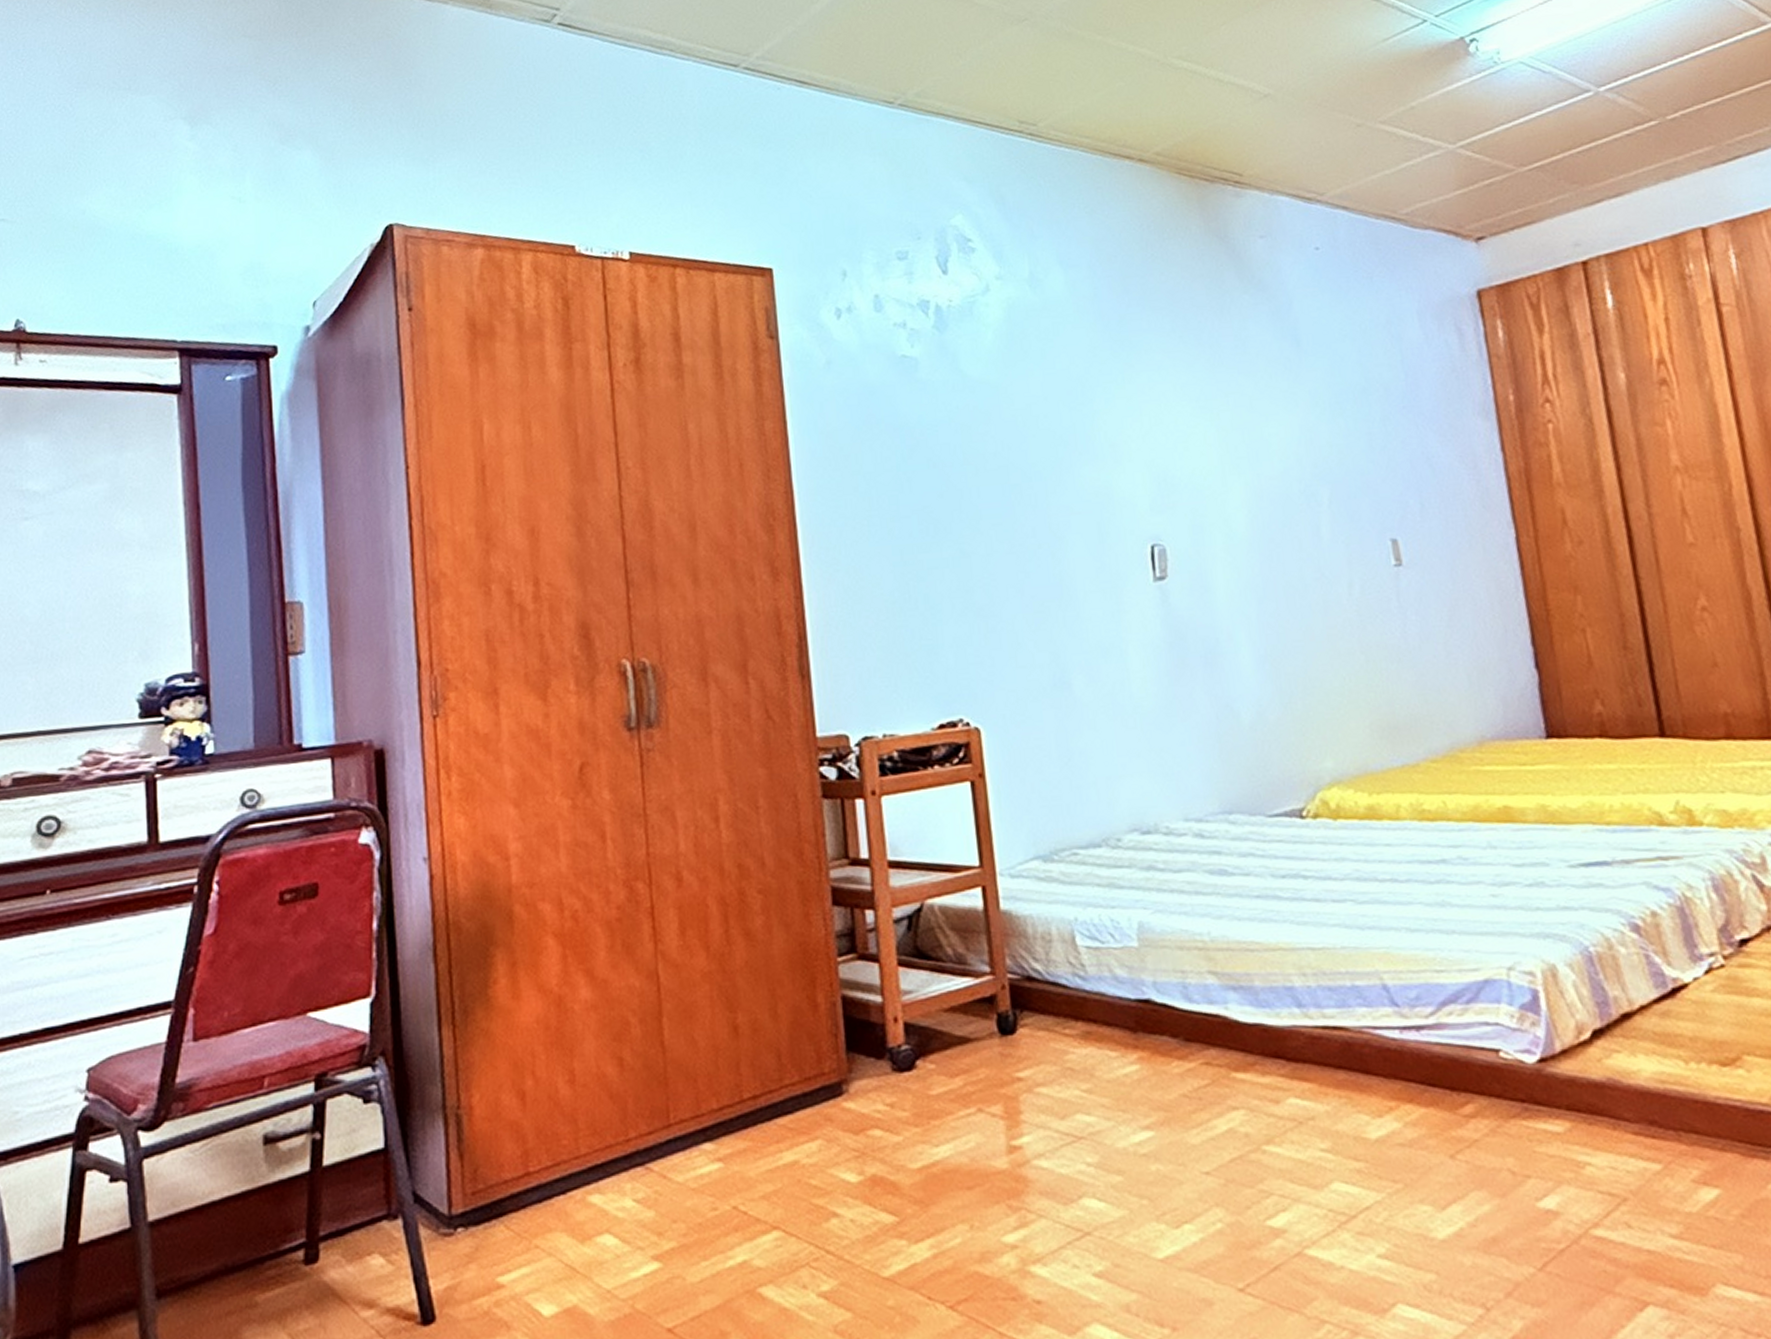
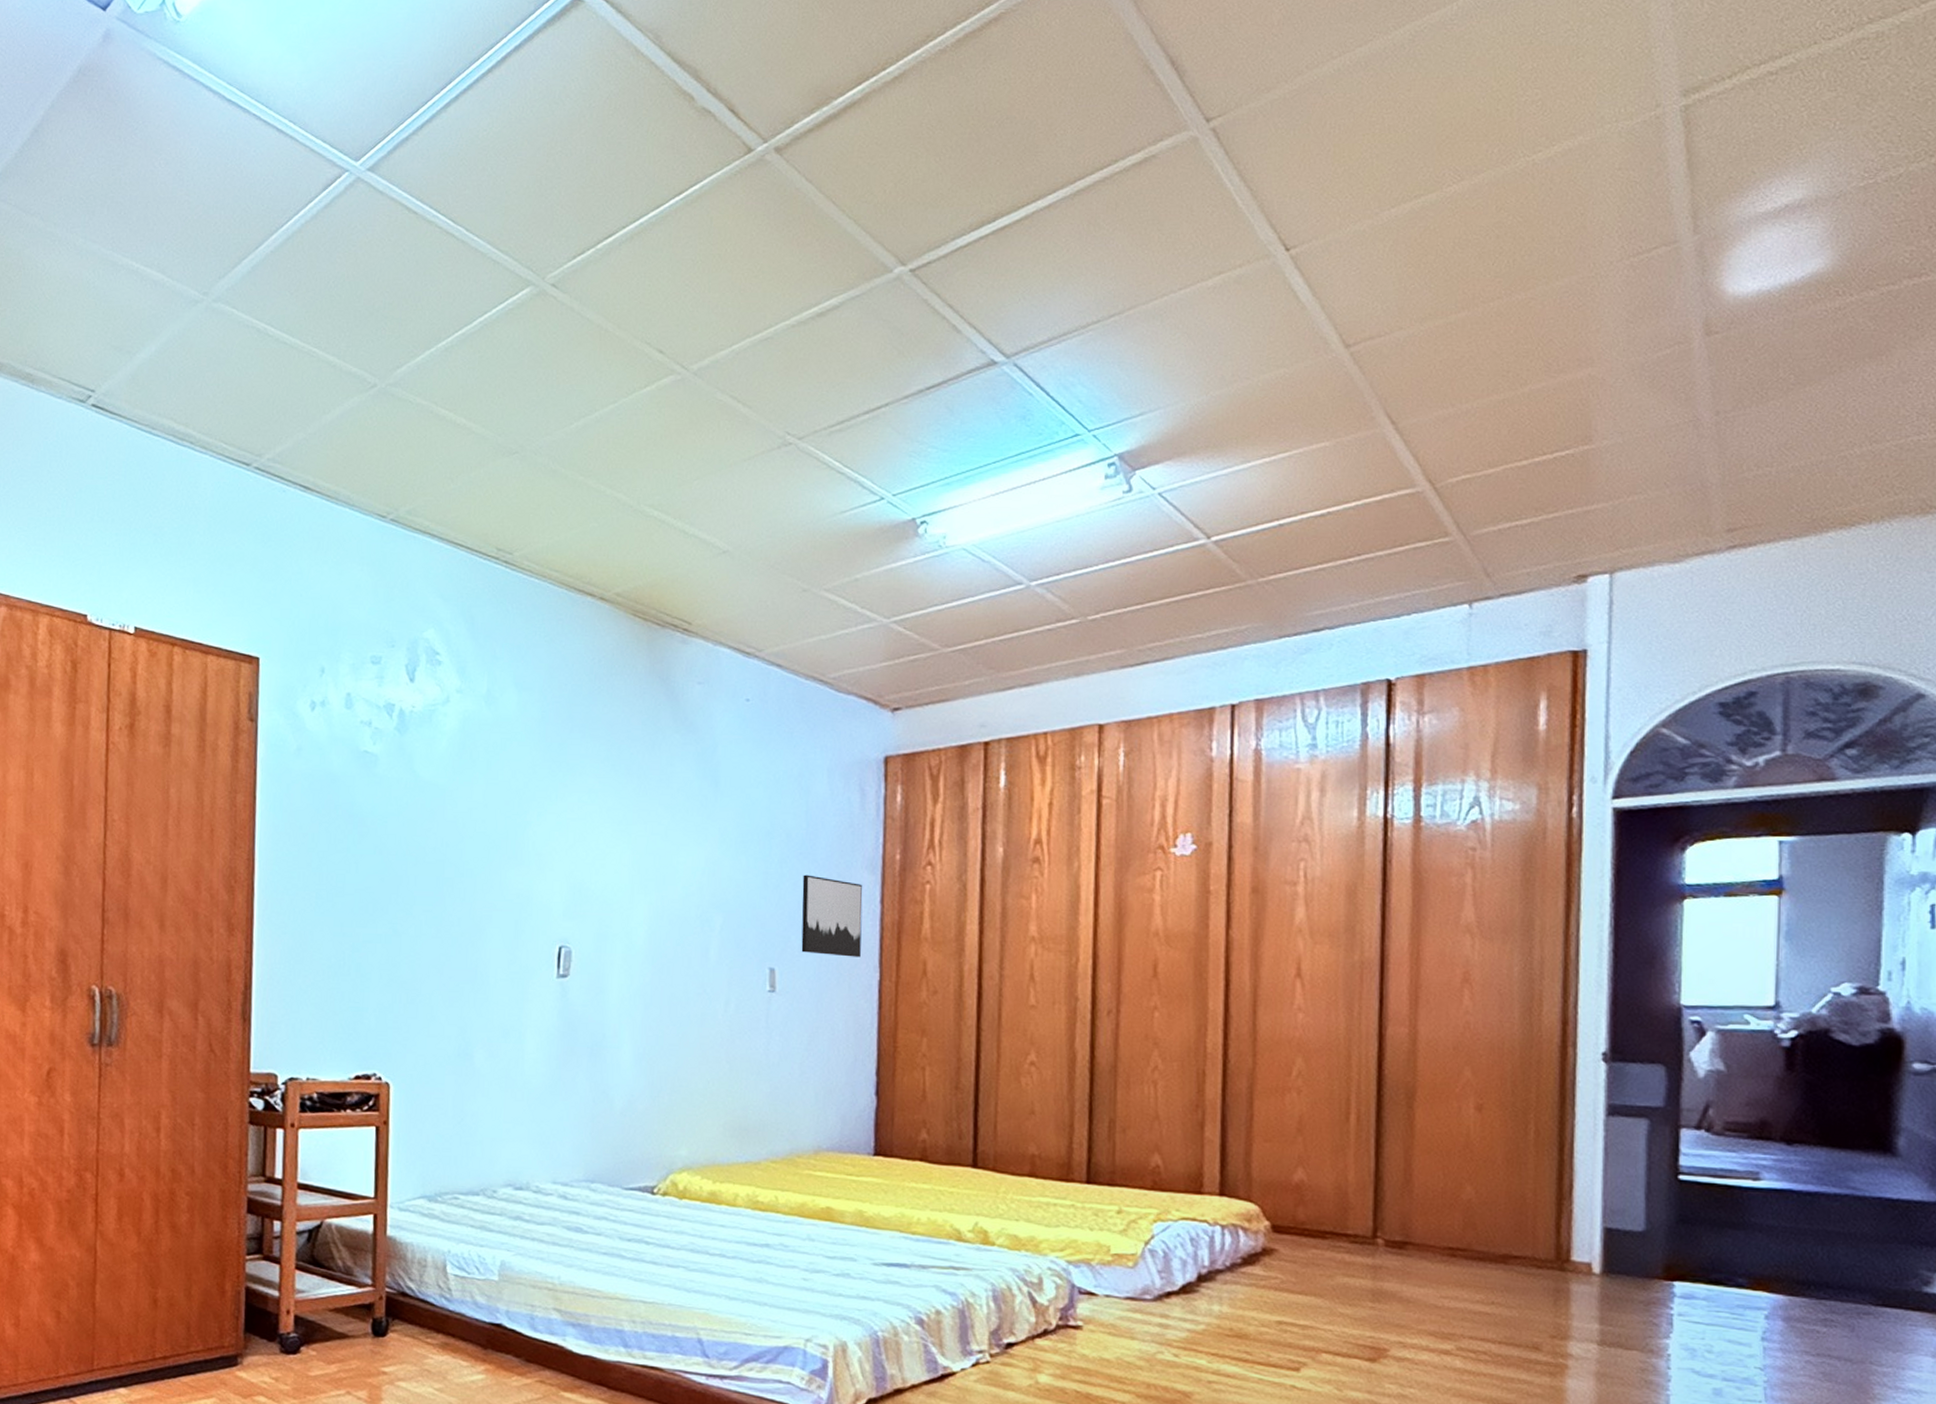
wall art: none [1410,429,1490,517] -> present [801,874,863,957]

